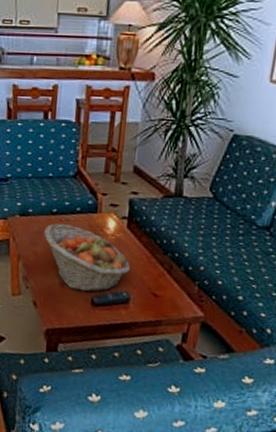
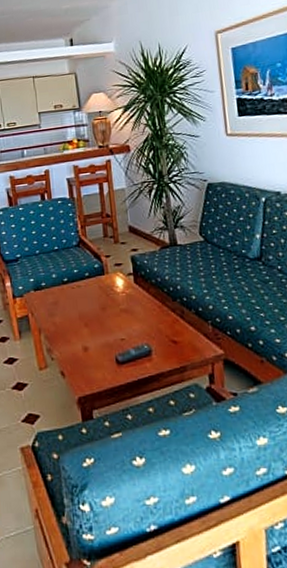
fruit basket: present [43,223,131,292] -> none [58,290,146,352]

